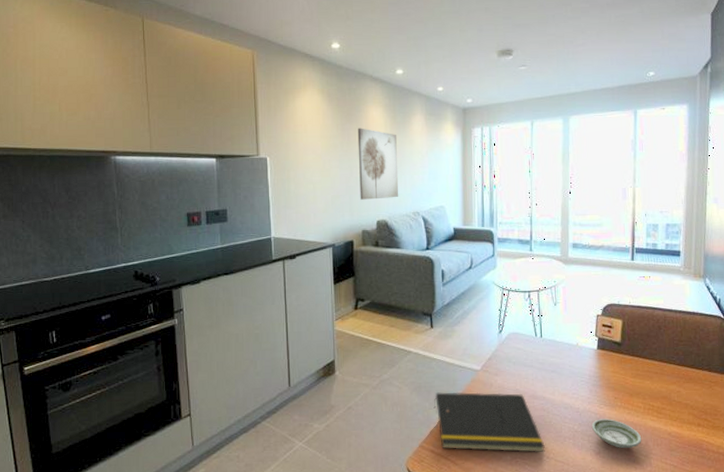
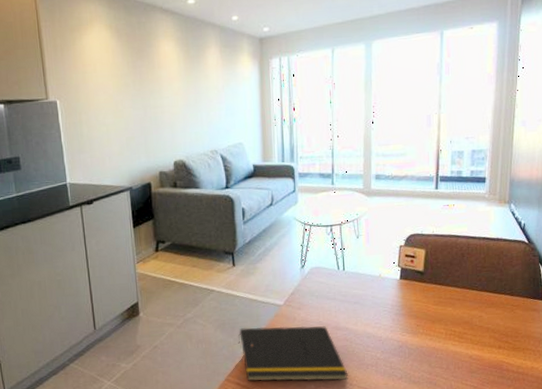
wall art: present [357,128,399,200] -> none [149,64,196,141]
saucer: present [591,419,642,448] -> none [393,345,443,373]

